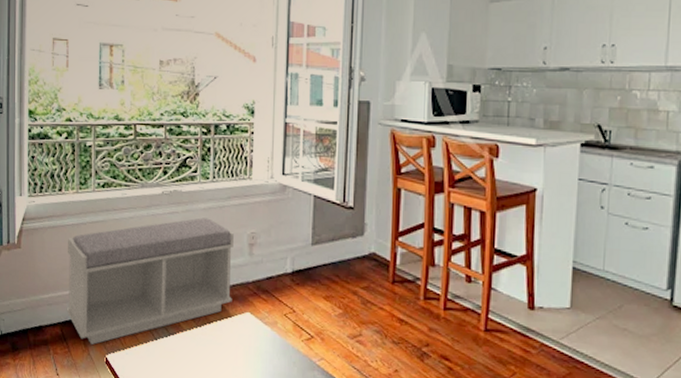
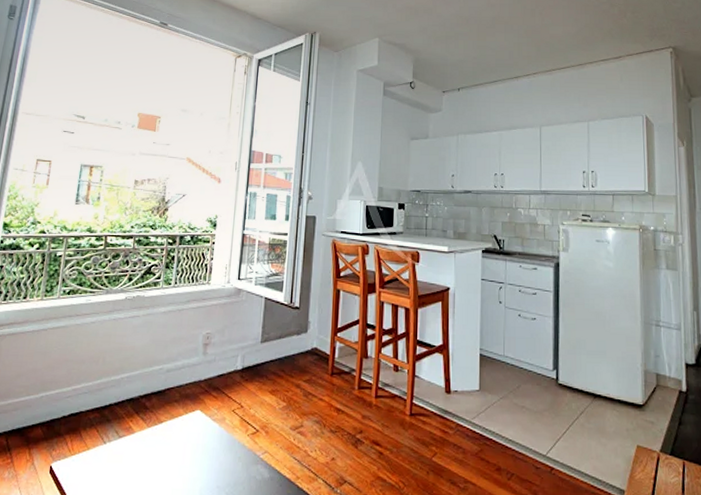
bench: present [66,218,234,344] -> none [14,321,190,453]

